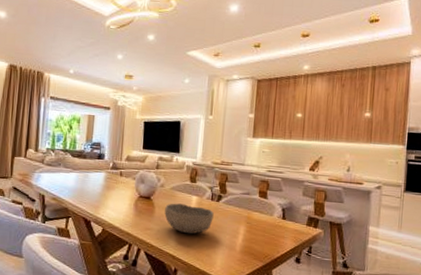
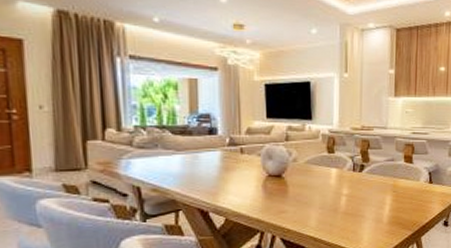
bowl: present [164,203,214,234] -> none [300,178,357,212]

